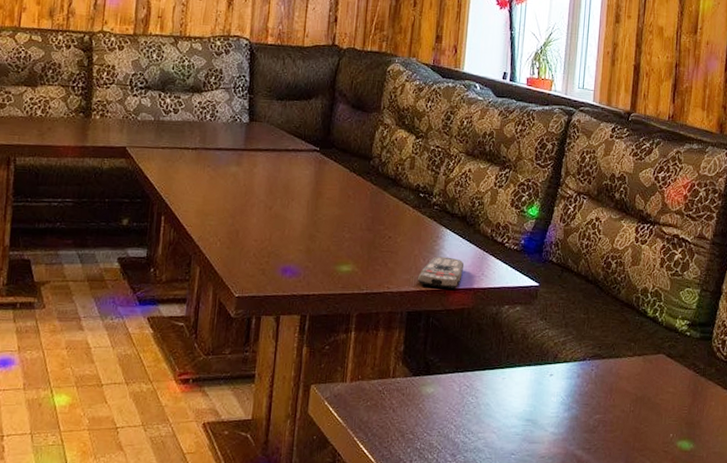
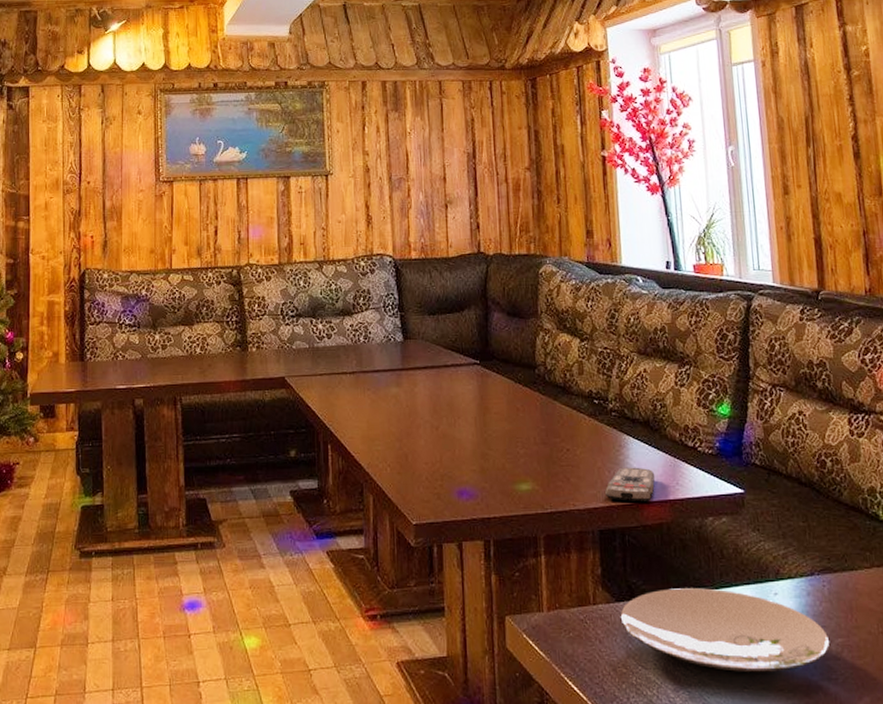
plate: none [414,366,590,441] -> present [620,588,831,672]

